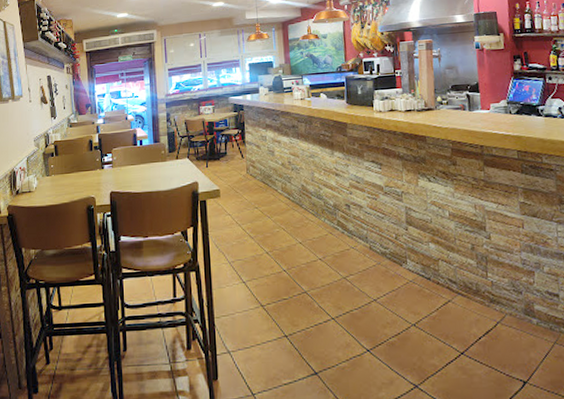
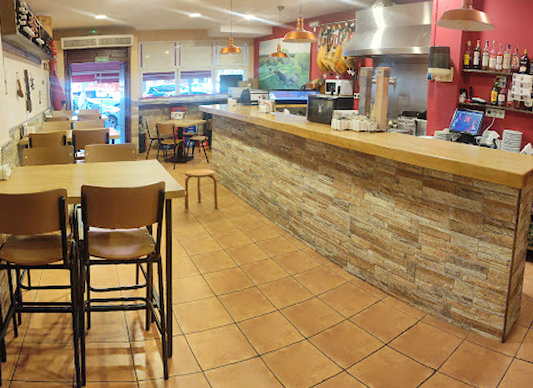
stool: none [218,165,256,211] -> present [184,169,217,210]

